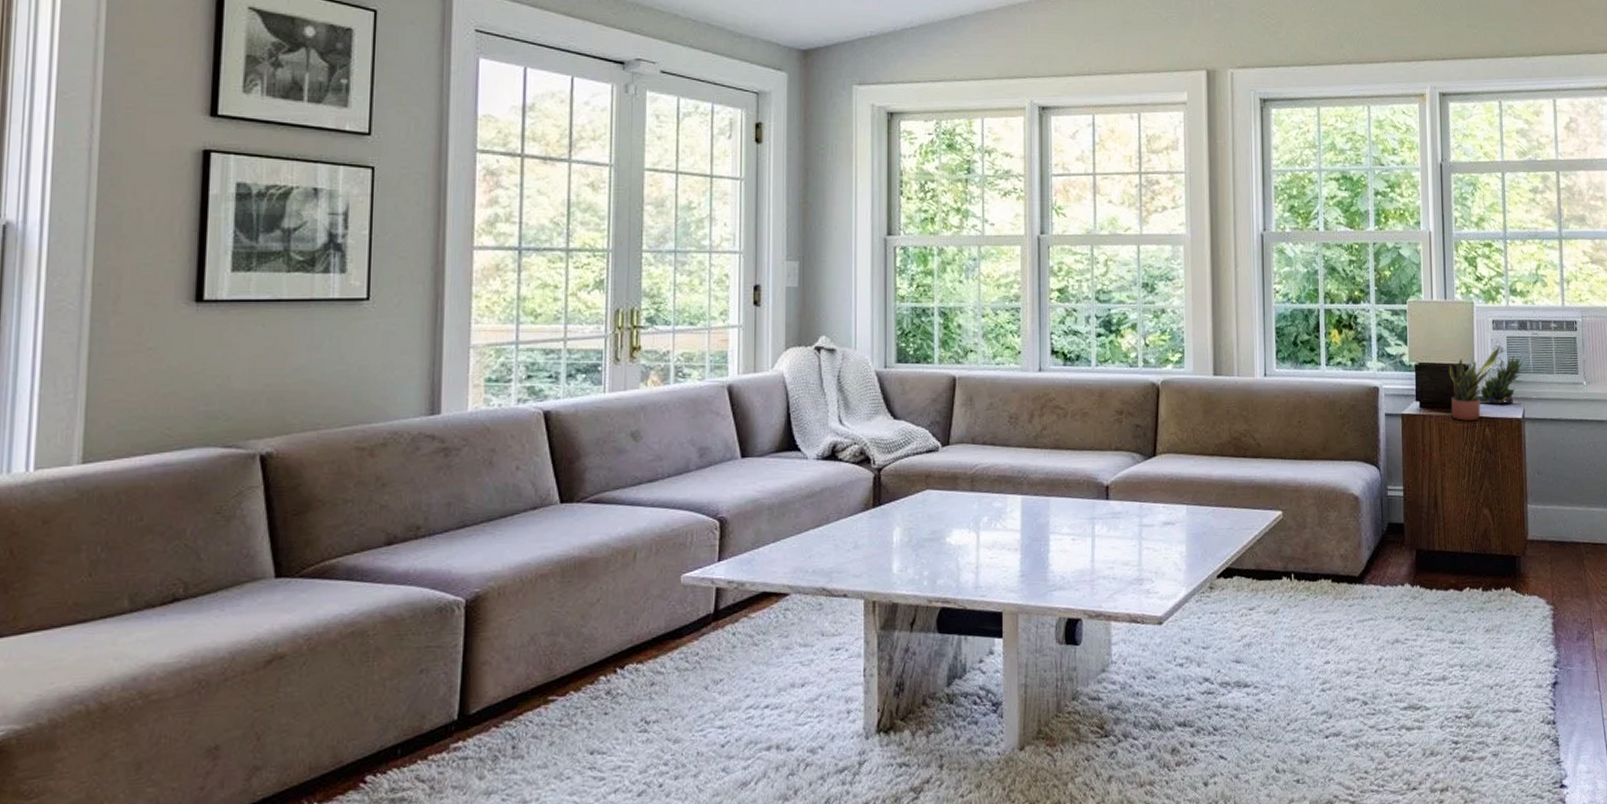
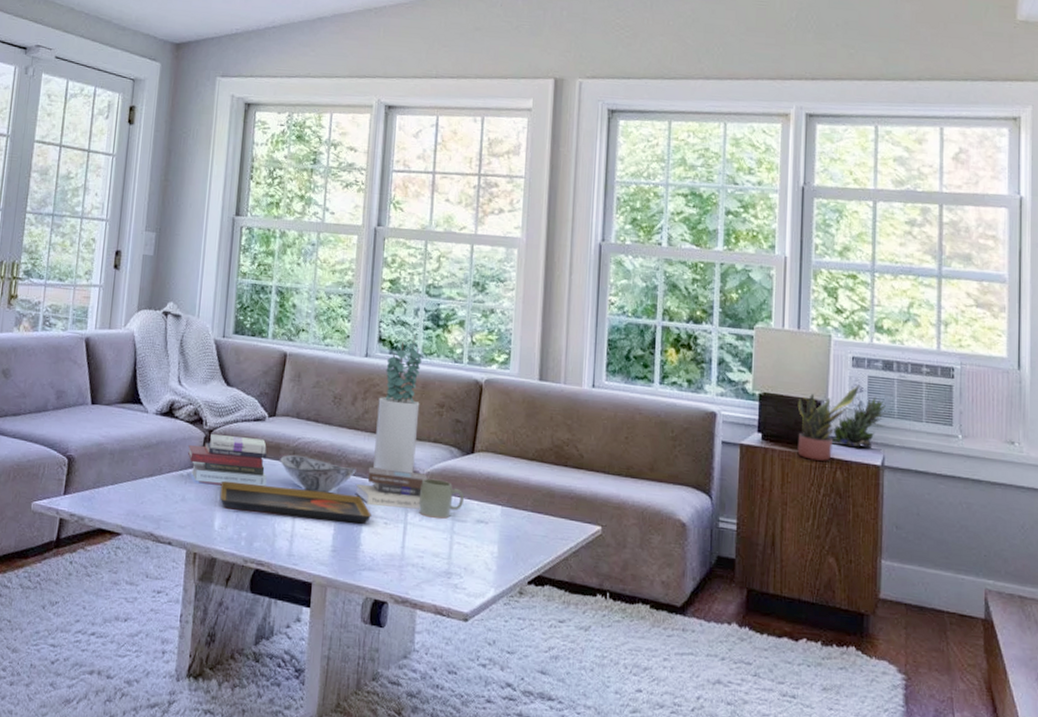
books: none [856,471,945,527] -> present [188,434,267,486]
decorative tray: none [896,515,1058,550] -> present [220,480,371,524]
decorative bowl: none [958,482,1039,519] -> present [280,454,356,493]
books: none [1039,483,1112,524] -> present [354,467,428,510]
vase: none [1056,343,1099,503] -> present [372,335,423,486]
mug: none [1104,487,1149,528] -> present [418,478,464,520]

